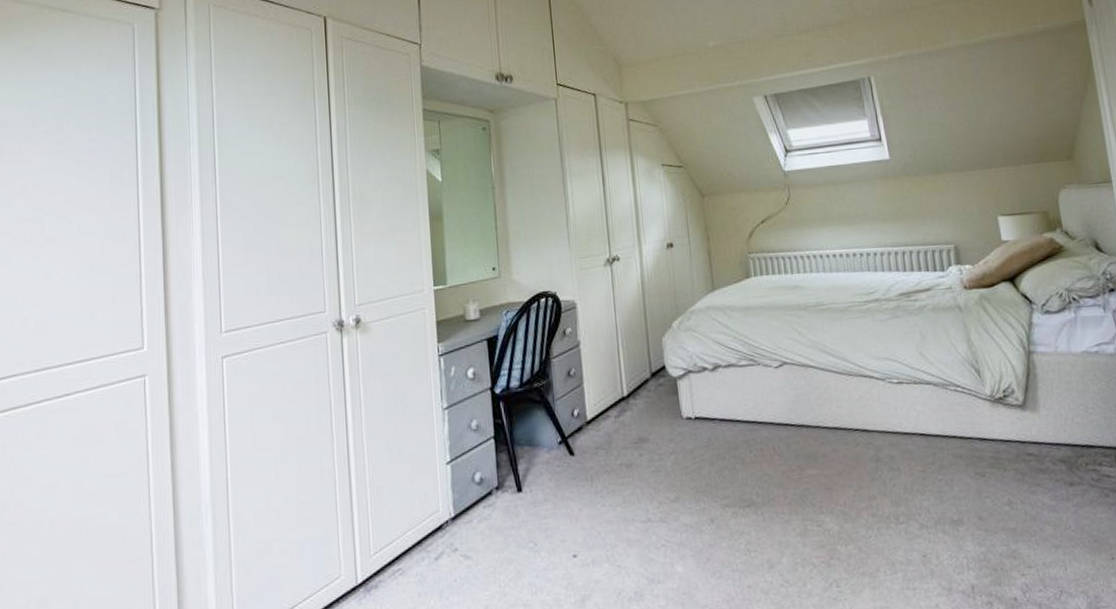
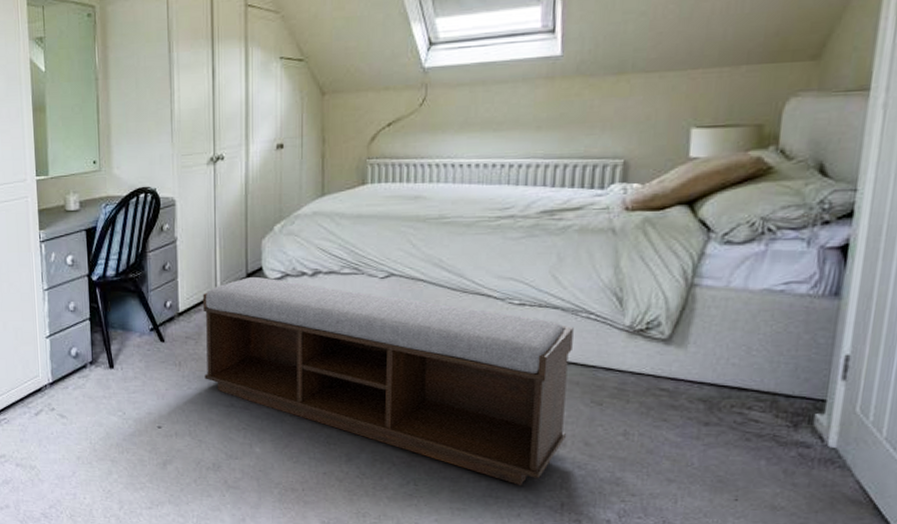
bench: none [610,376,962,572] -> present [203,277,574,485]

